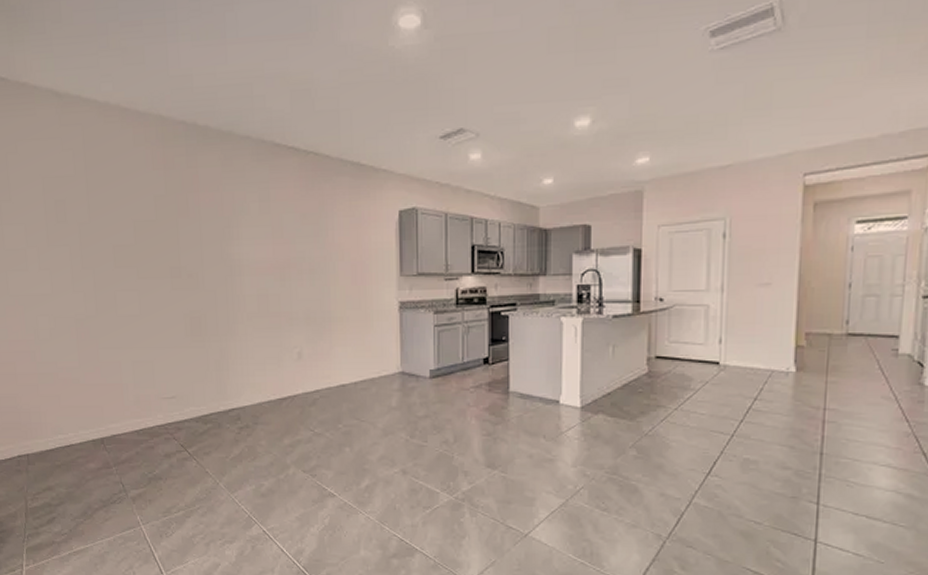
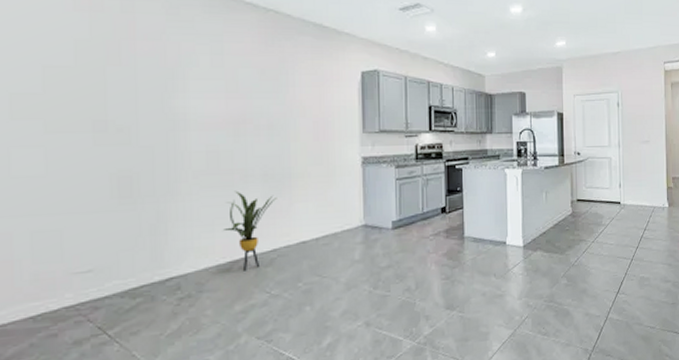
house plant: none [273,332,319,409] -> present [224,190,277,271]

